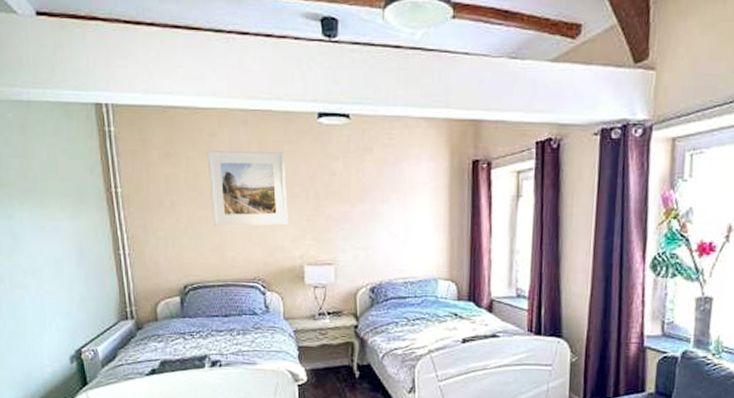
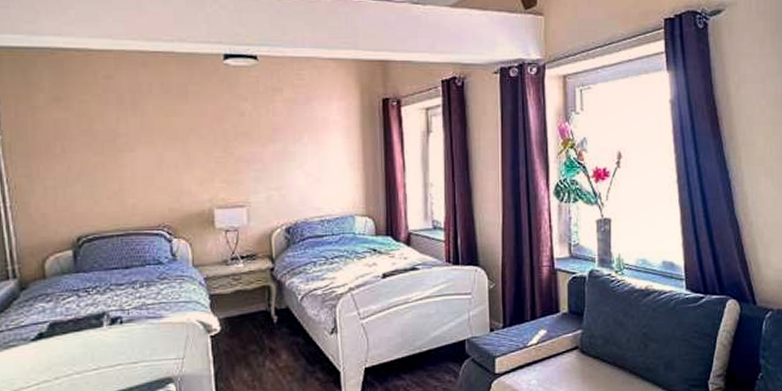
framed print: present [207,151,288,226] -> none [102,94,195,172]

